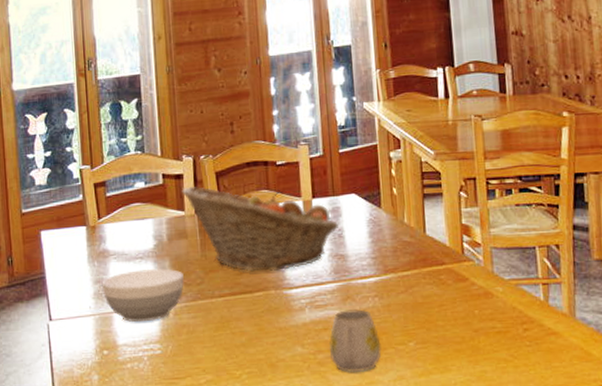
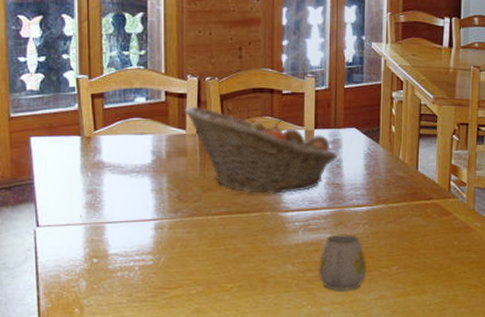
bowl: present [101,268,184,323] -> none [94,182,181,234]

